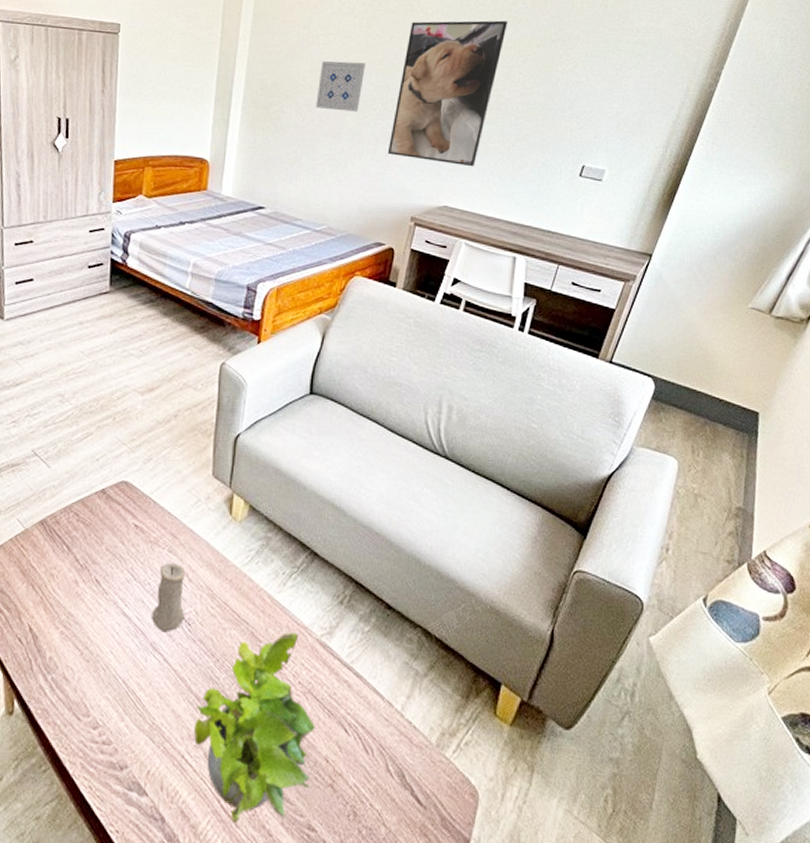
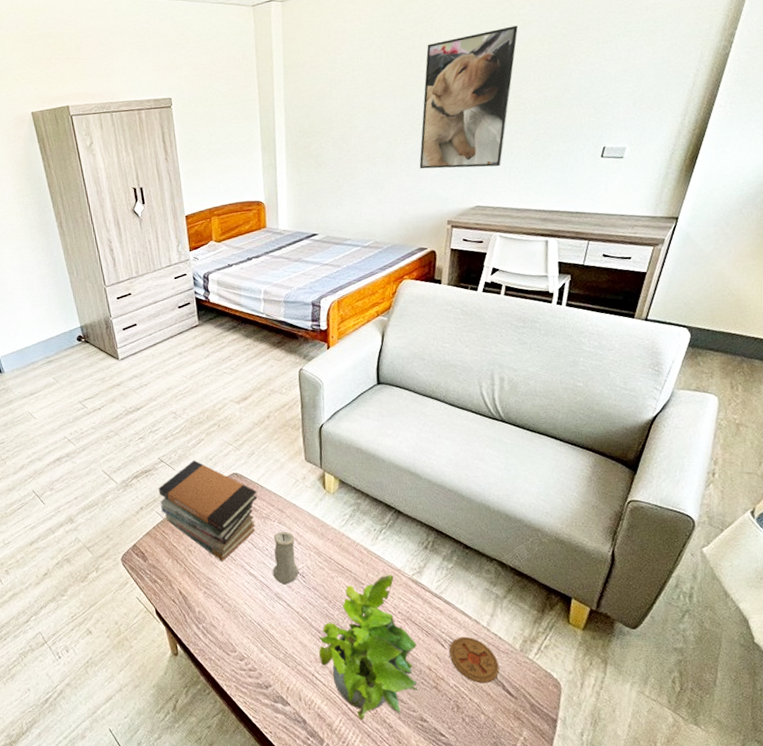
book stack: none [24,458,148,595] -> present [158,460,258,563]
wall art: present [316,61,365,112] -> none [349,91,390,139]
coaster: none [353,721,409,785] -> present [449,636,499,684]

